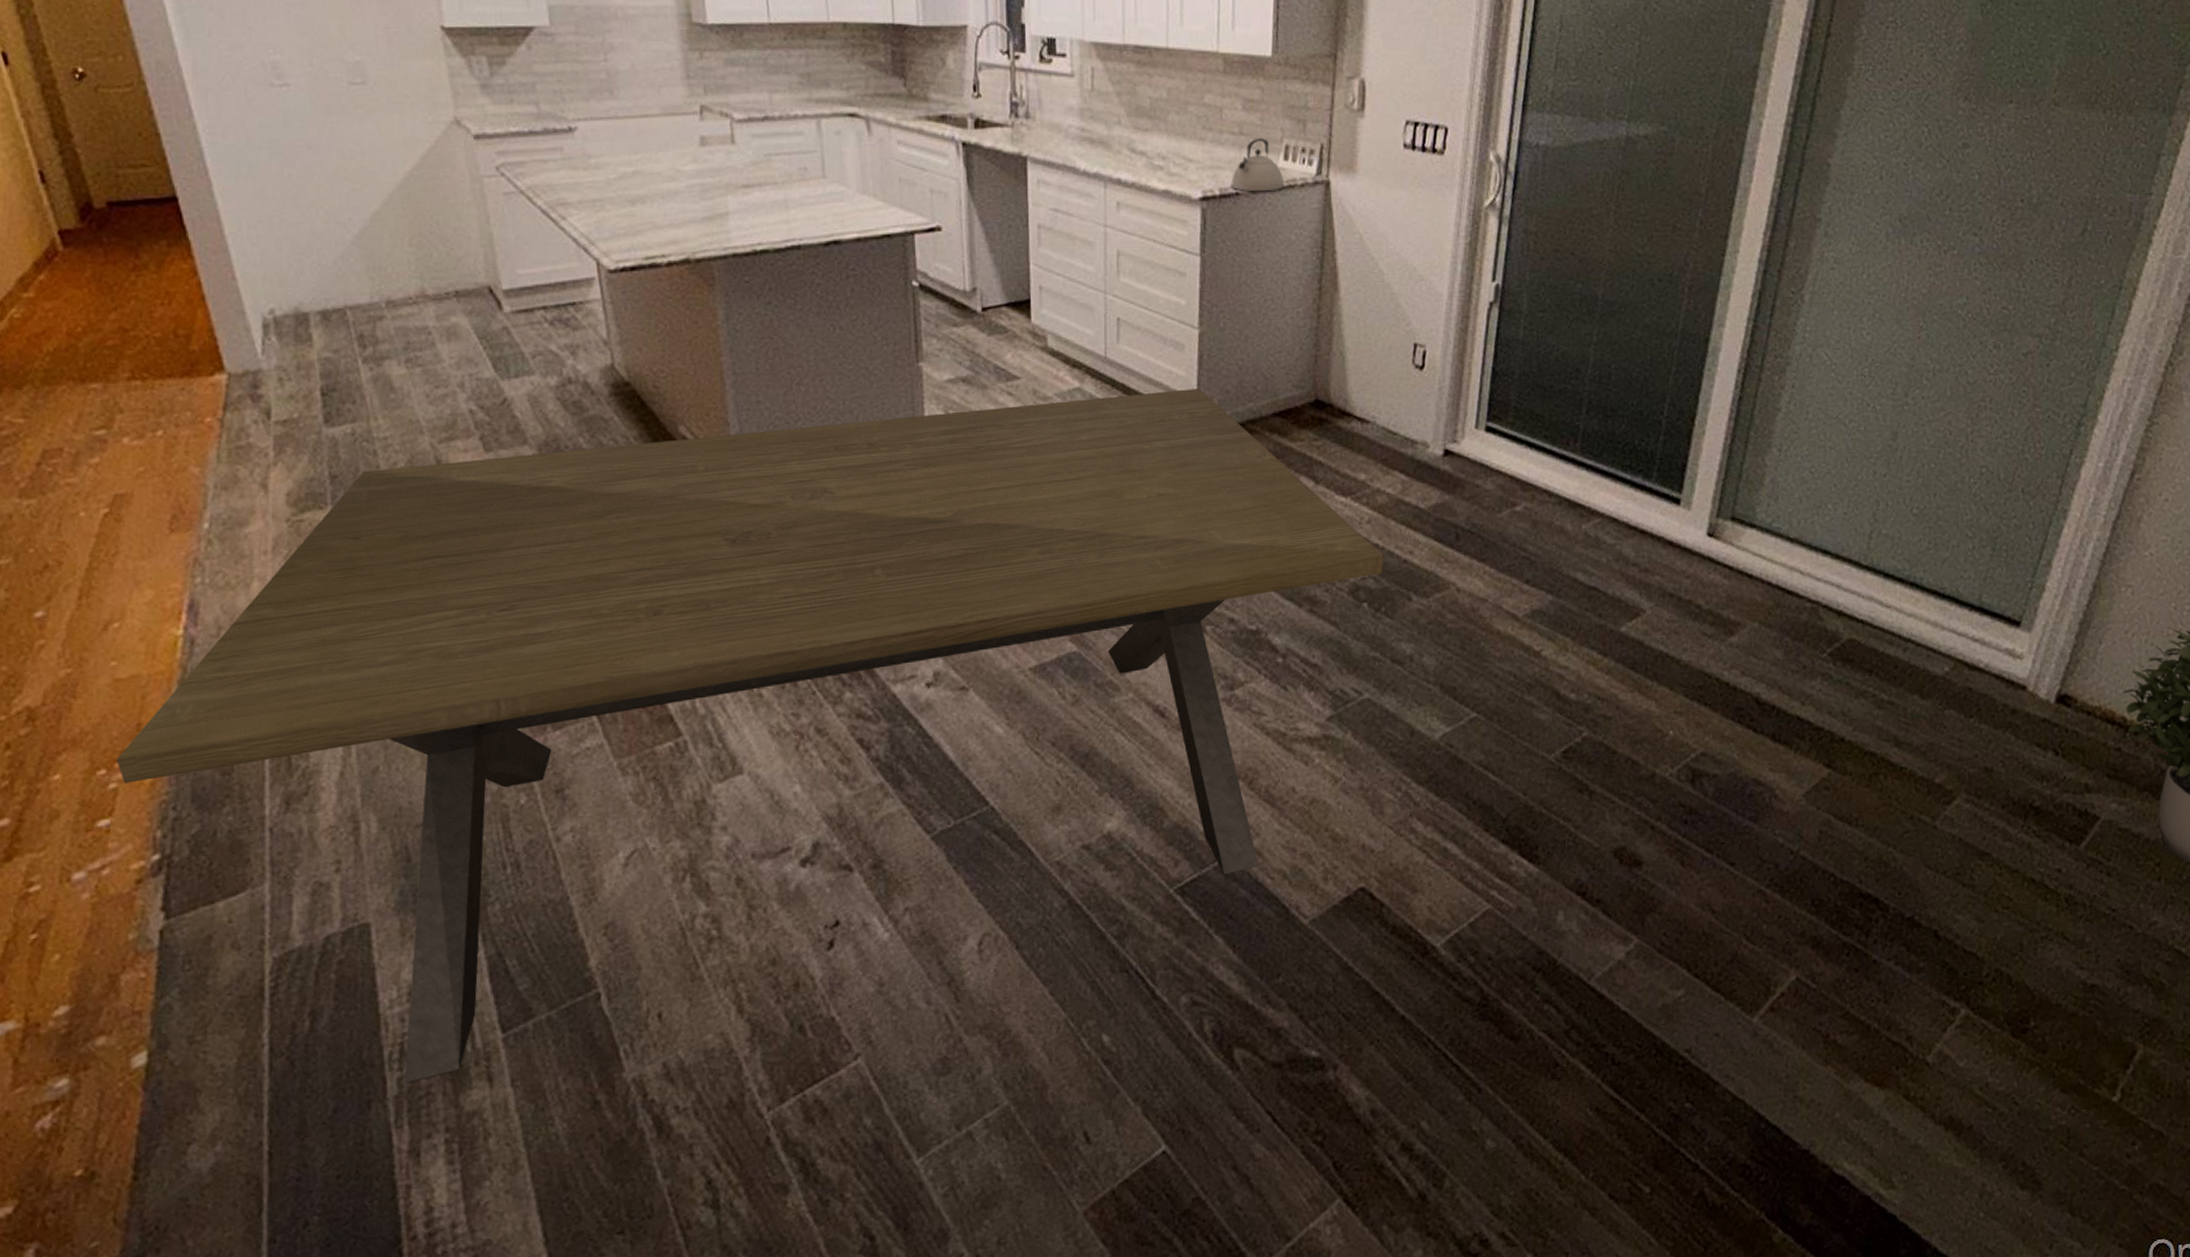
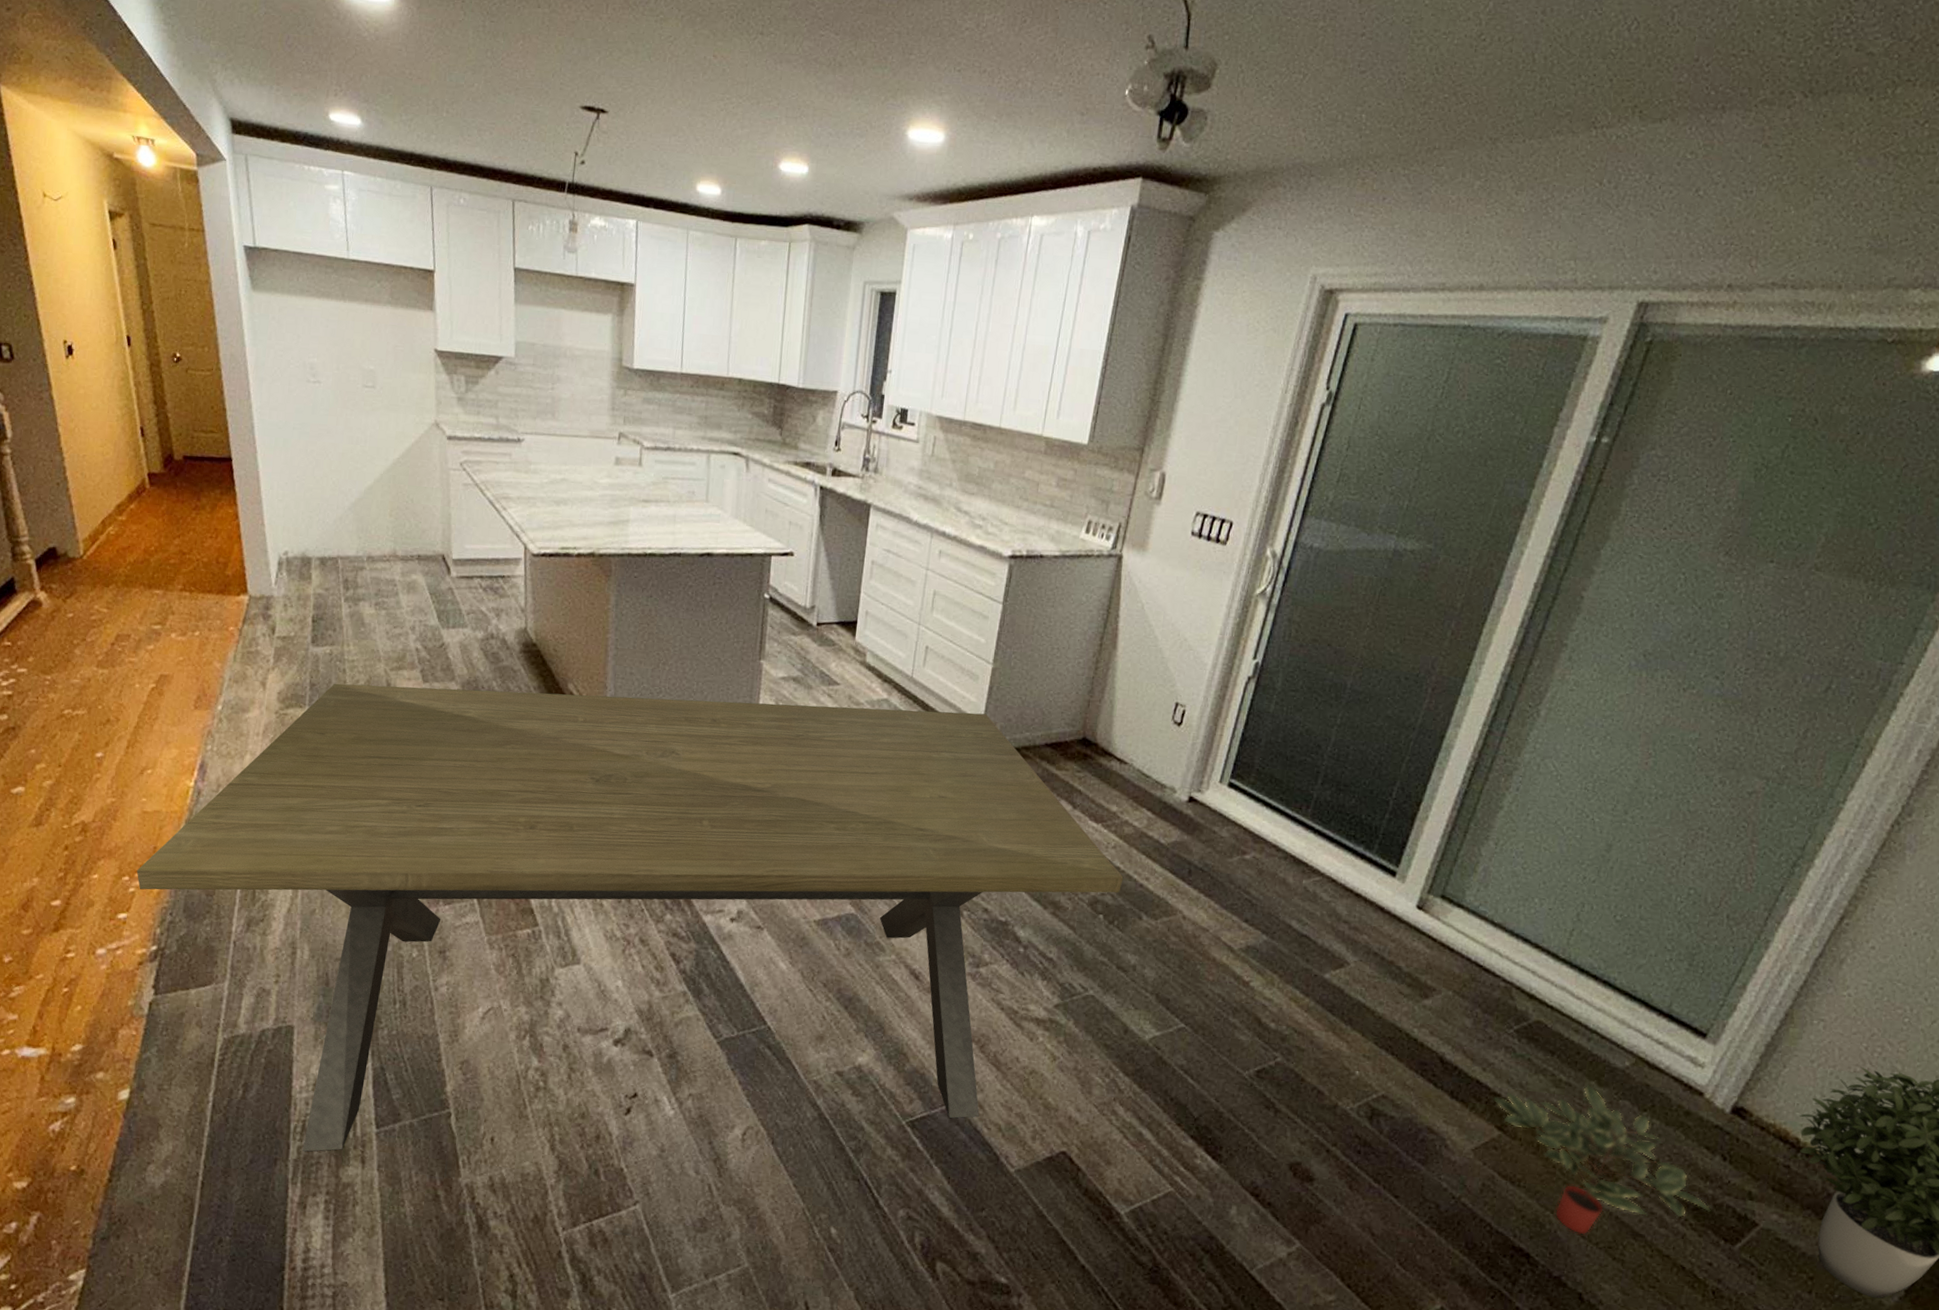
kettle: present [1231,138,1285,192] -> none [1037,512,1083,558]
potted plant: none [1816,700,2051,866] -> present [1492,1085,1711,1235]

